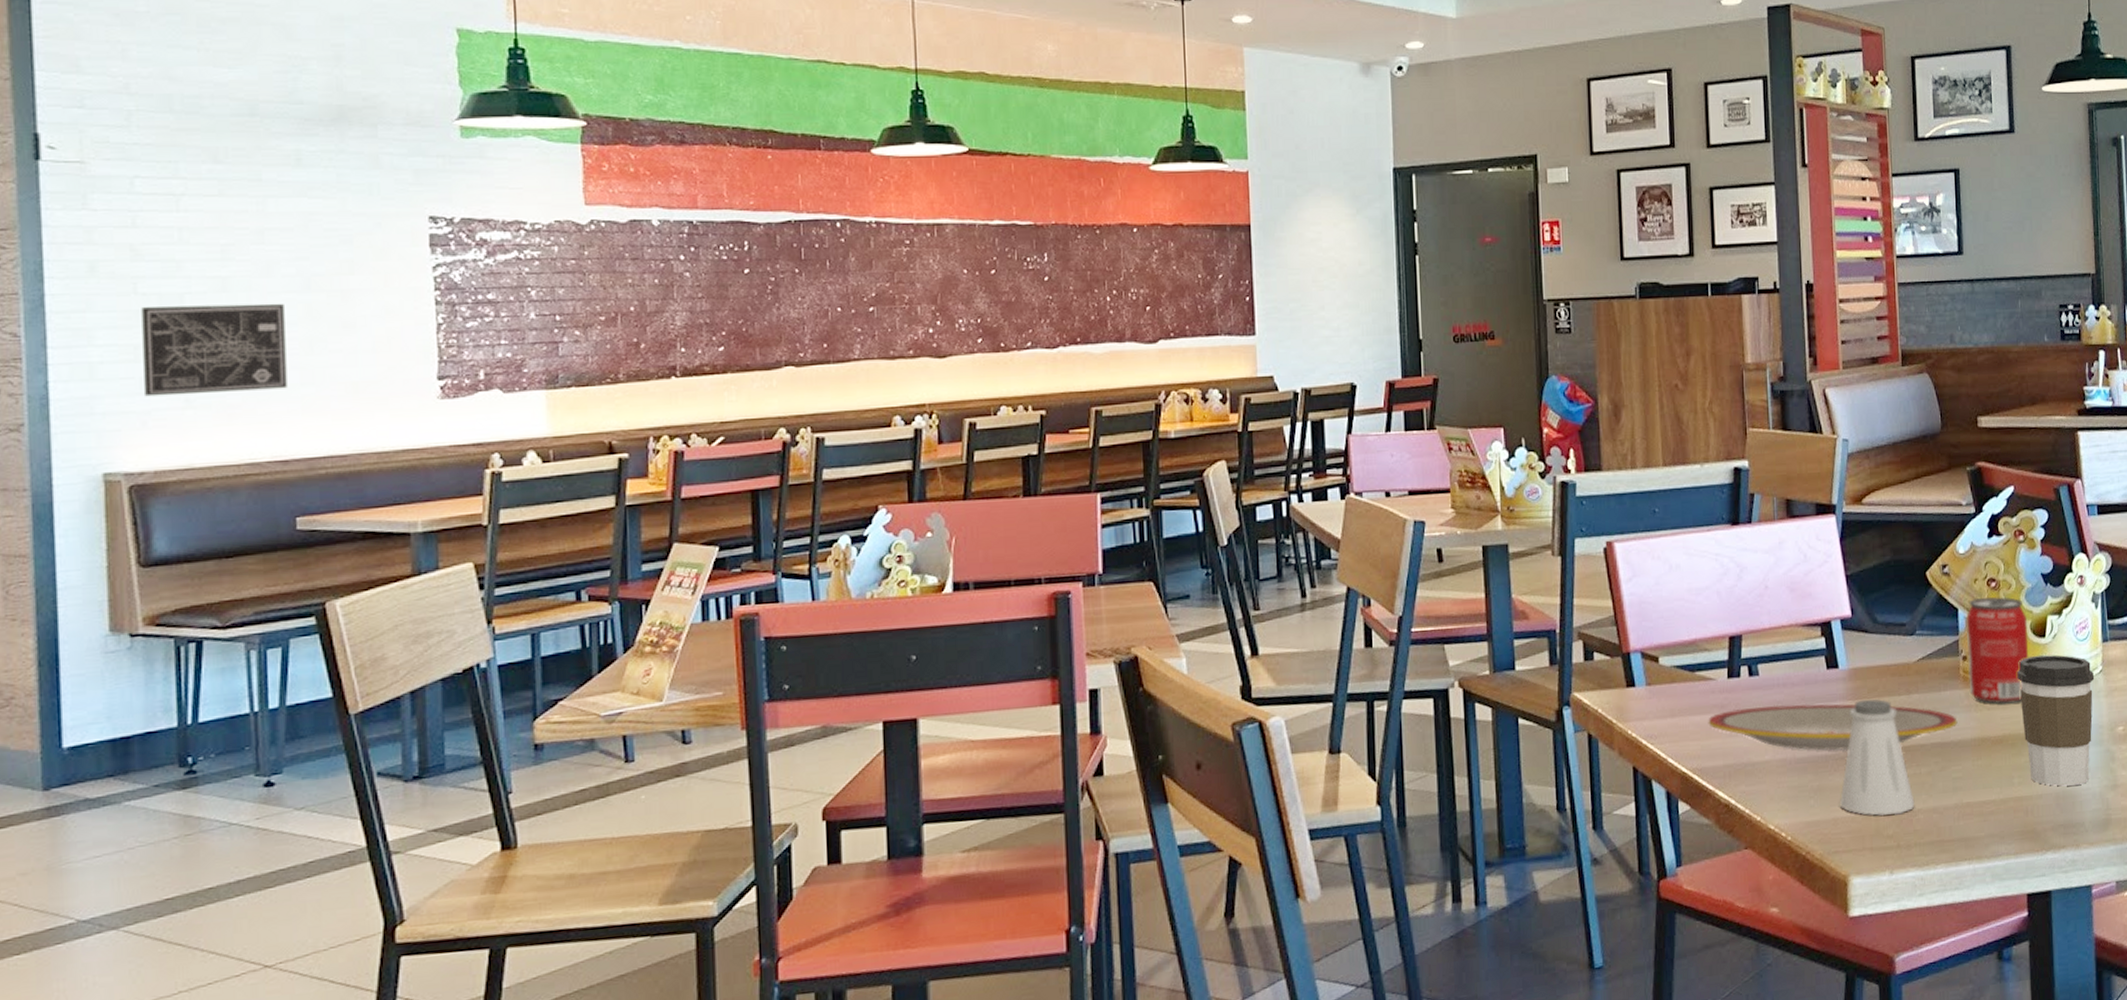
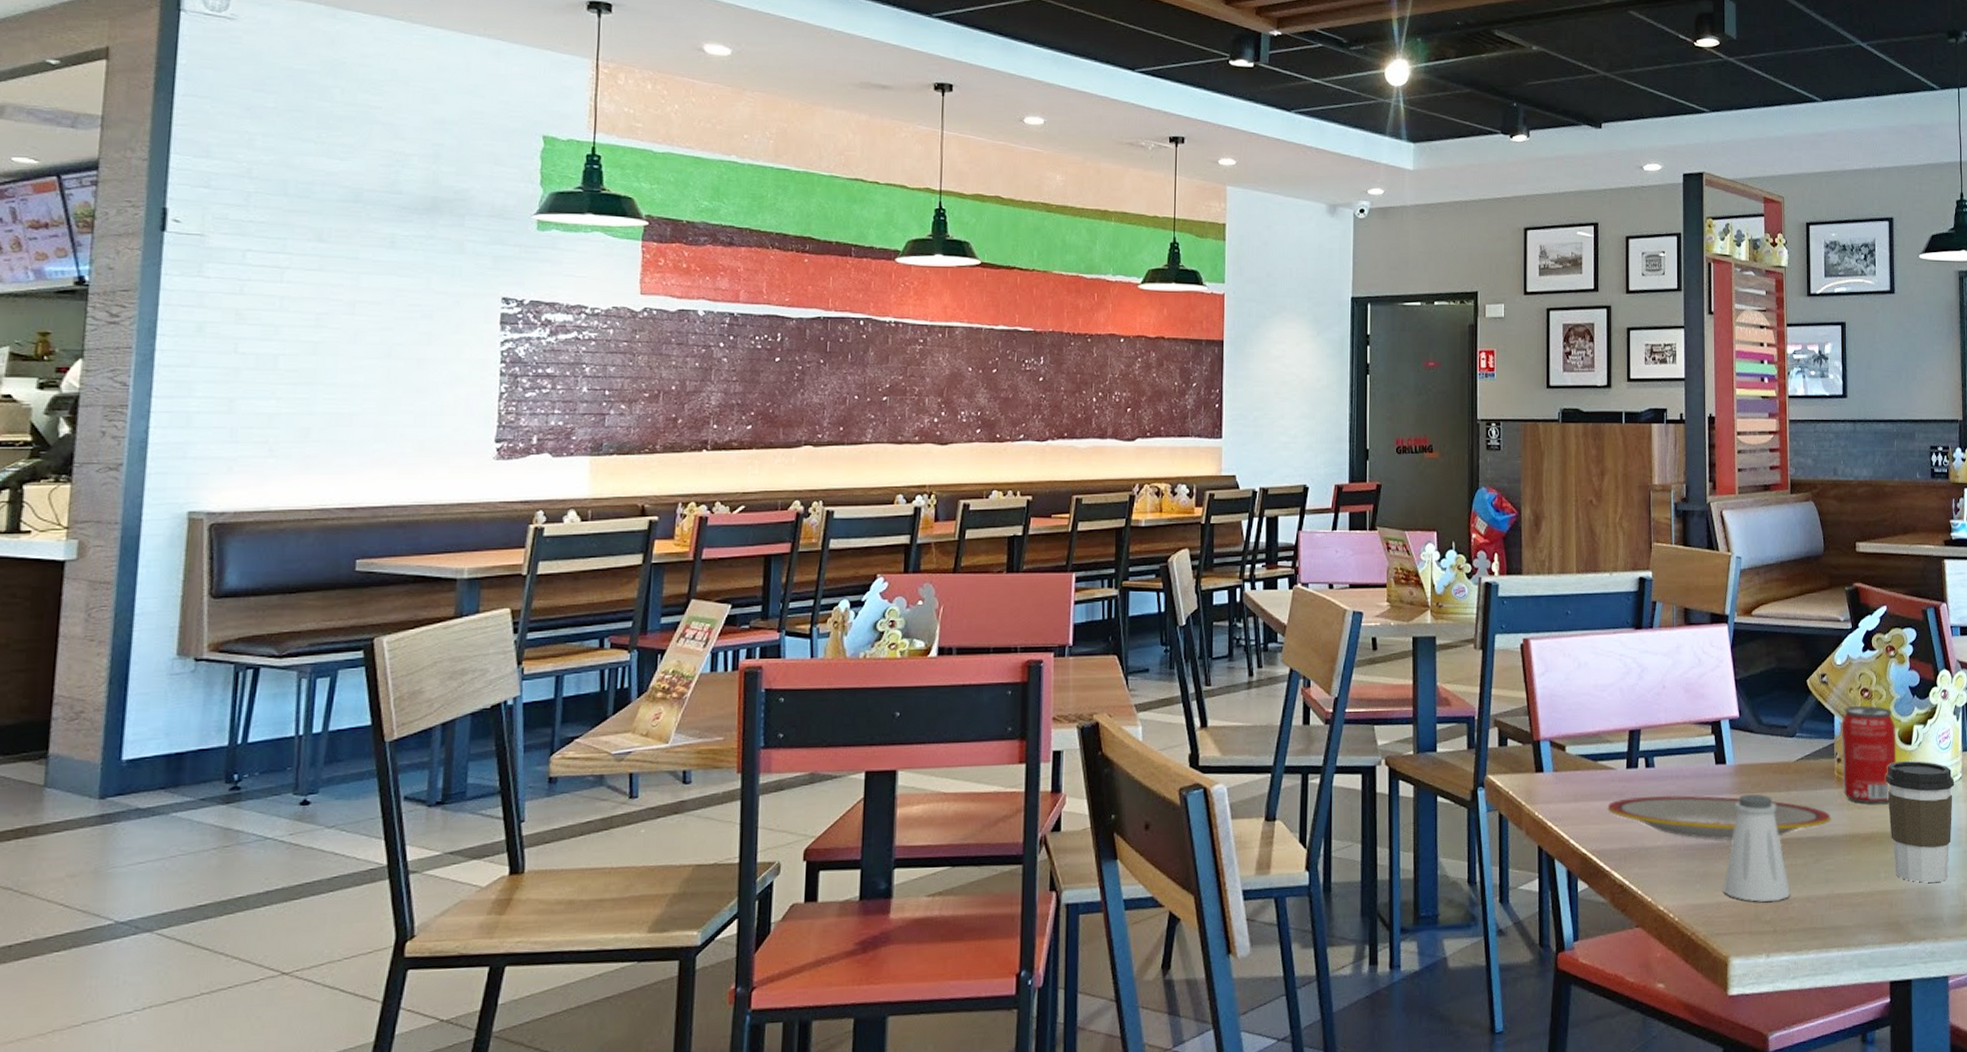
wall art: present [141,303,287,397] -> none [234,364,366,445]

